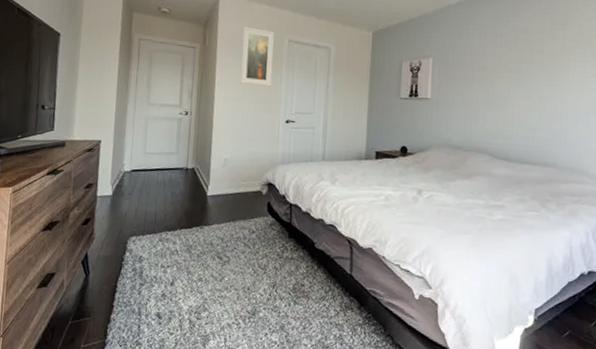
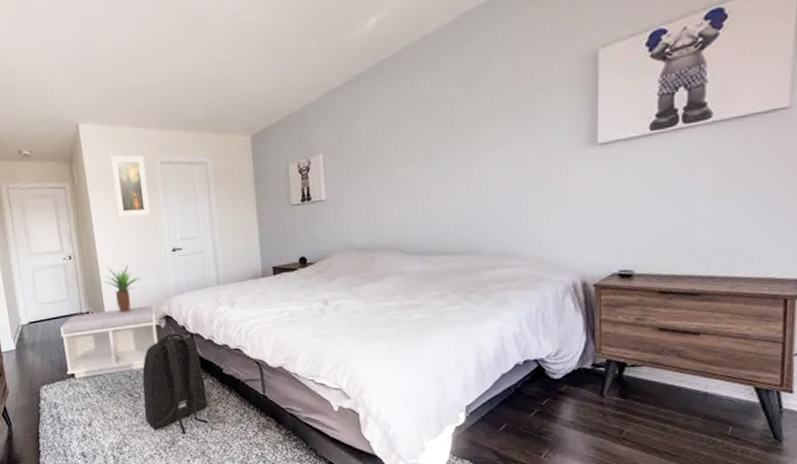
bench: none [159,169,260,234] -> present [60,305,158,378]
potted plant: none [214,128,252,174] -> present [103,264,142,313]
backpack: none [230,200,296,306] -> present [142,333,208,435]

